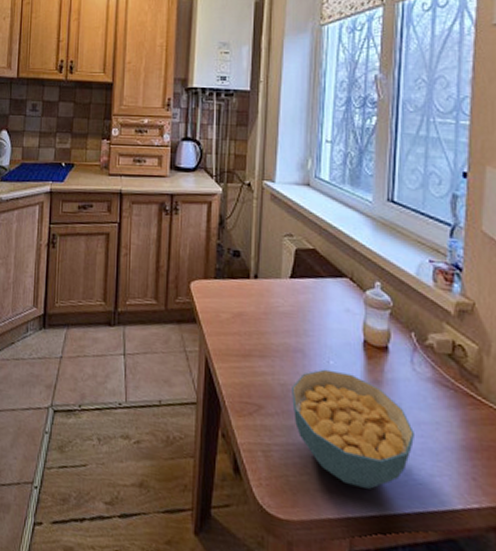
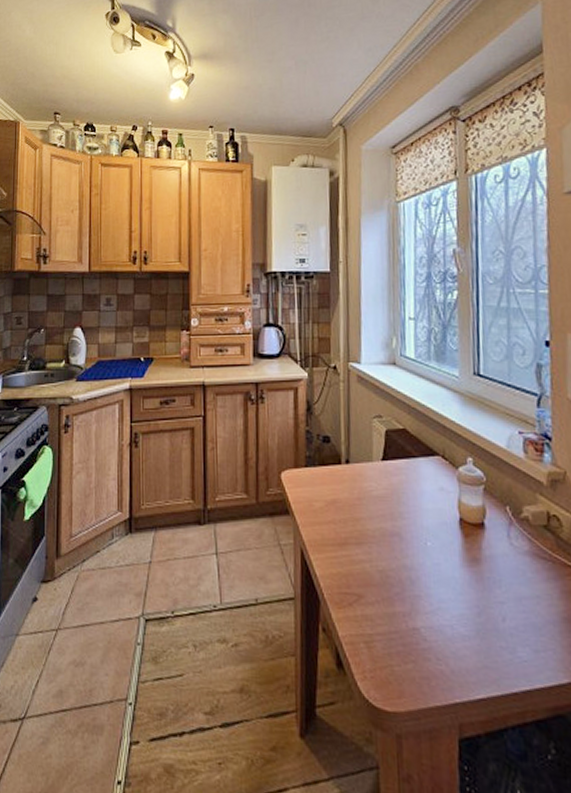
cereal bowl: present [292,369,414,489] -> none [391,551,516,671]

